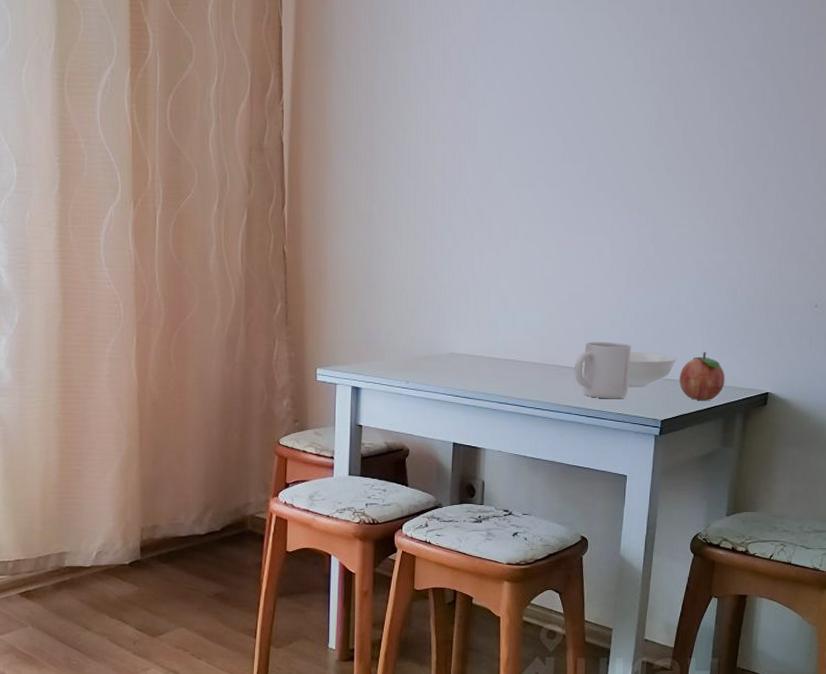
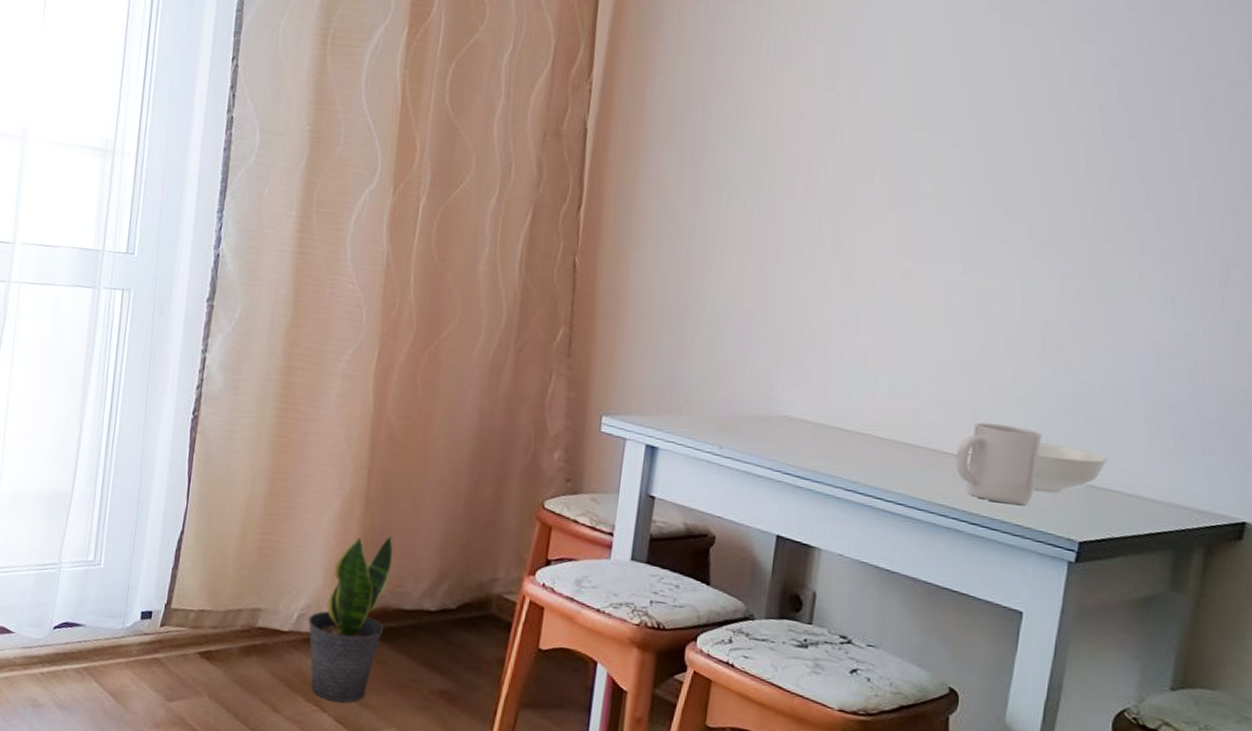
potted plant: none [105,481,167,614] -> present [308,535,393,703]
fruit: present [679,352,725,400] -> none [1109,454,1181,523]

